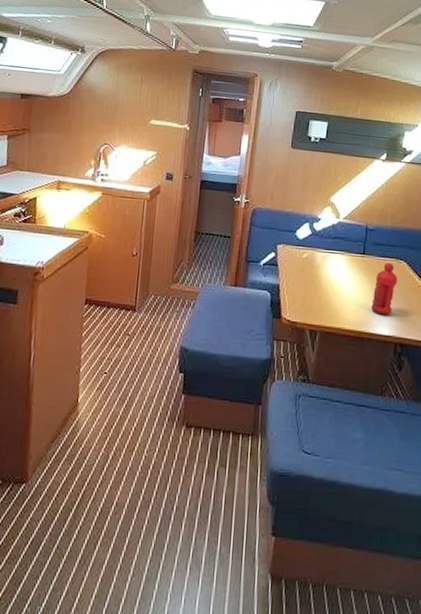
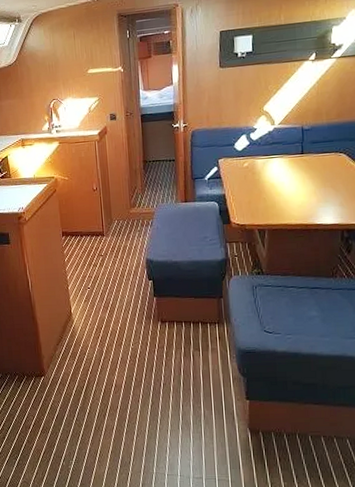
water bottle: present [371,262,398,315] -> none [315,157,339,206]

